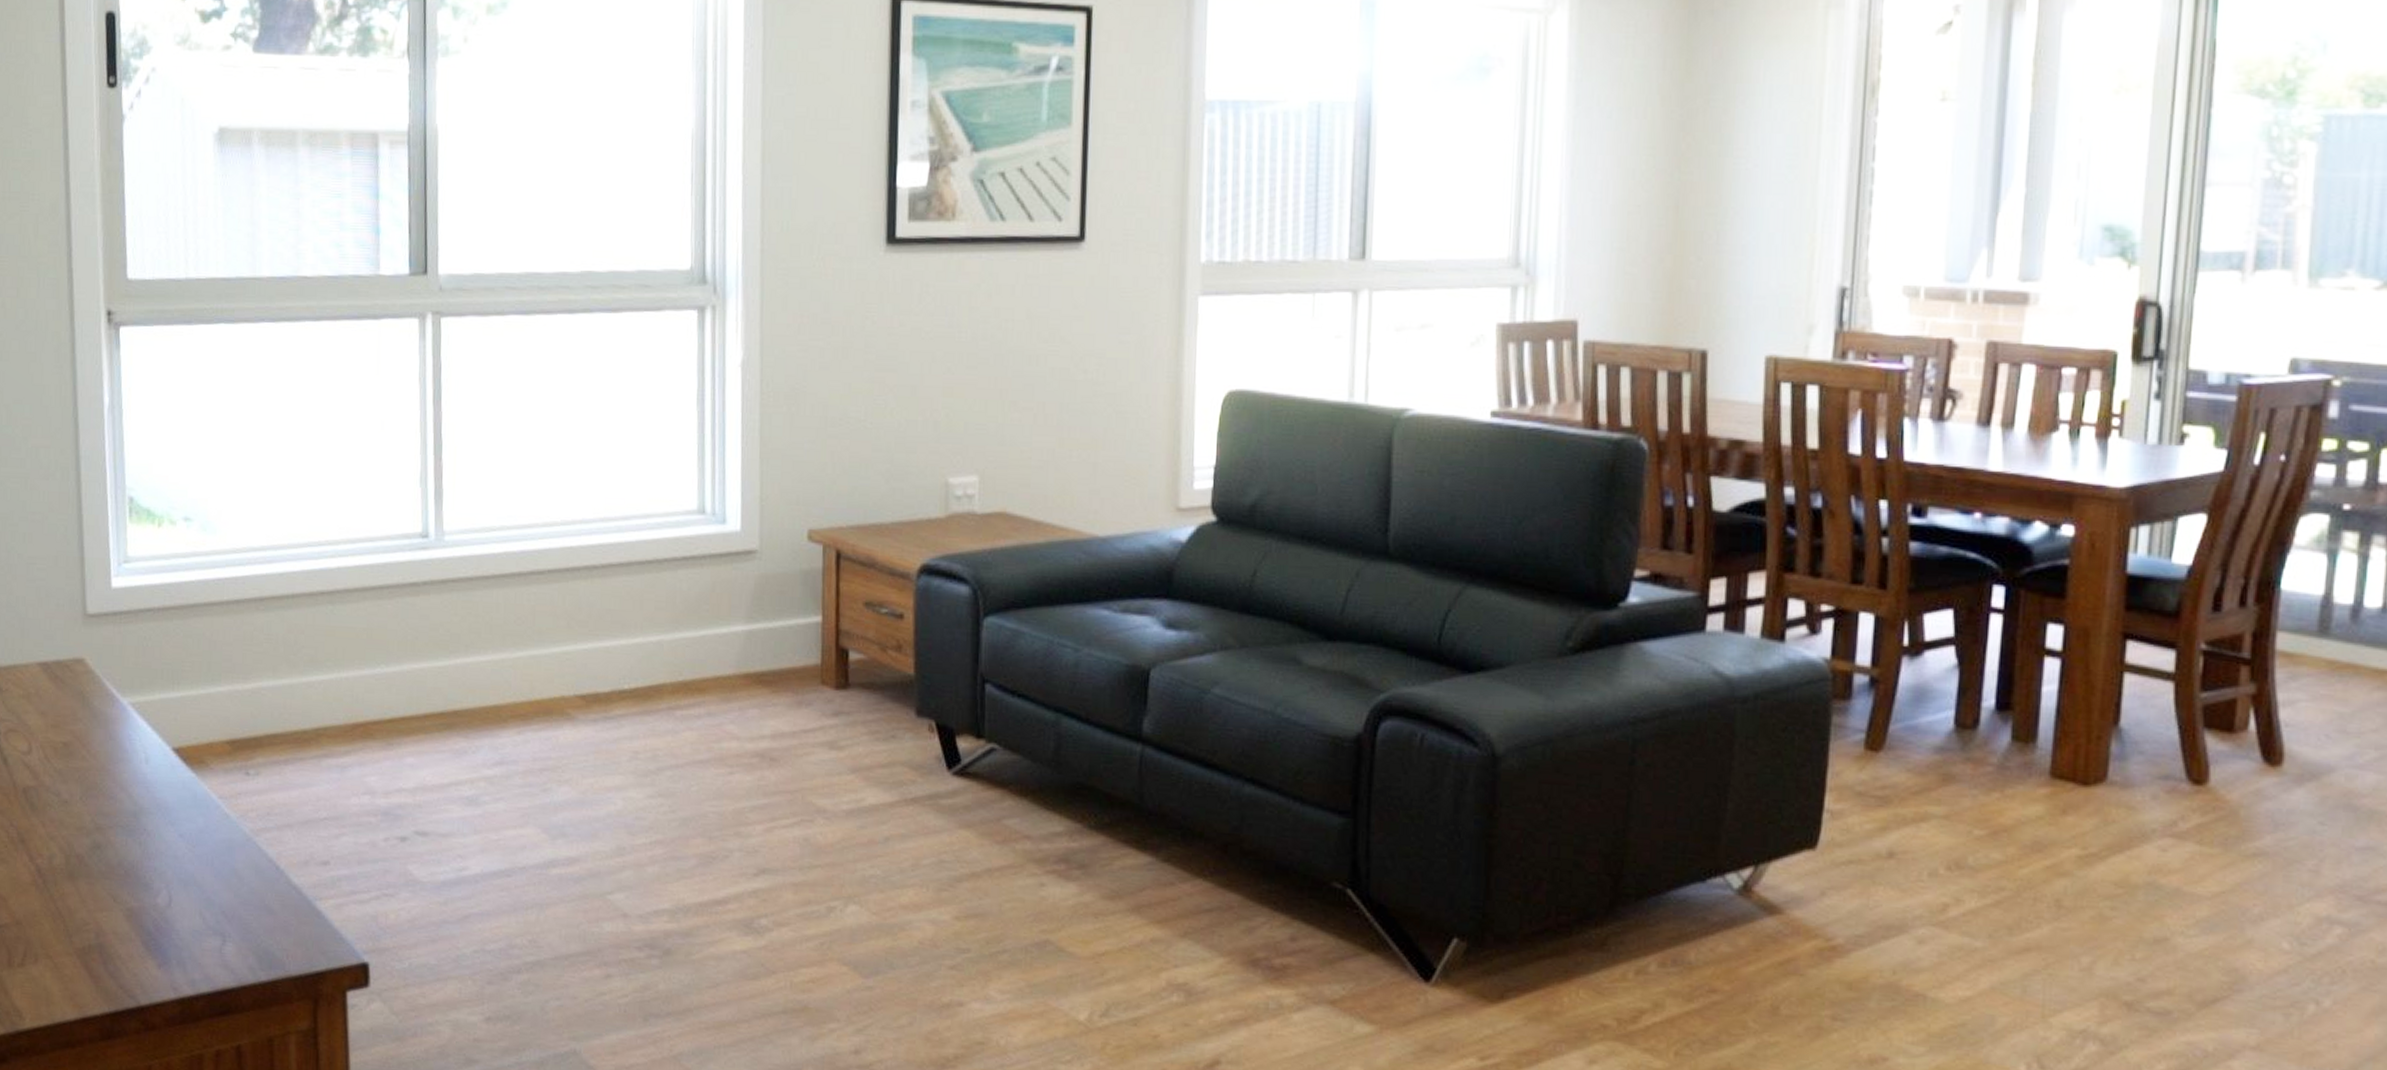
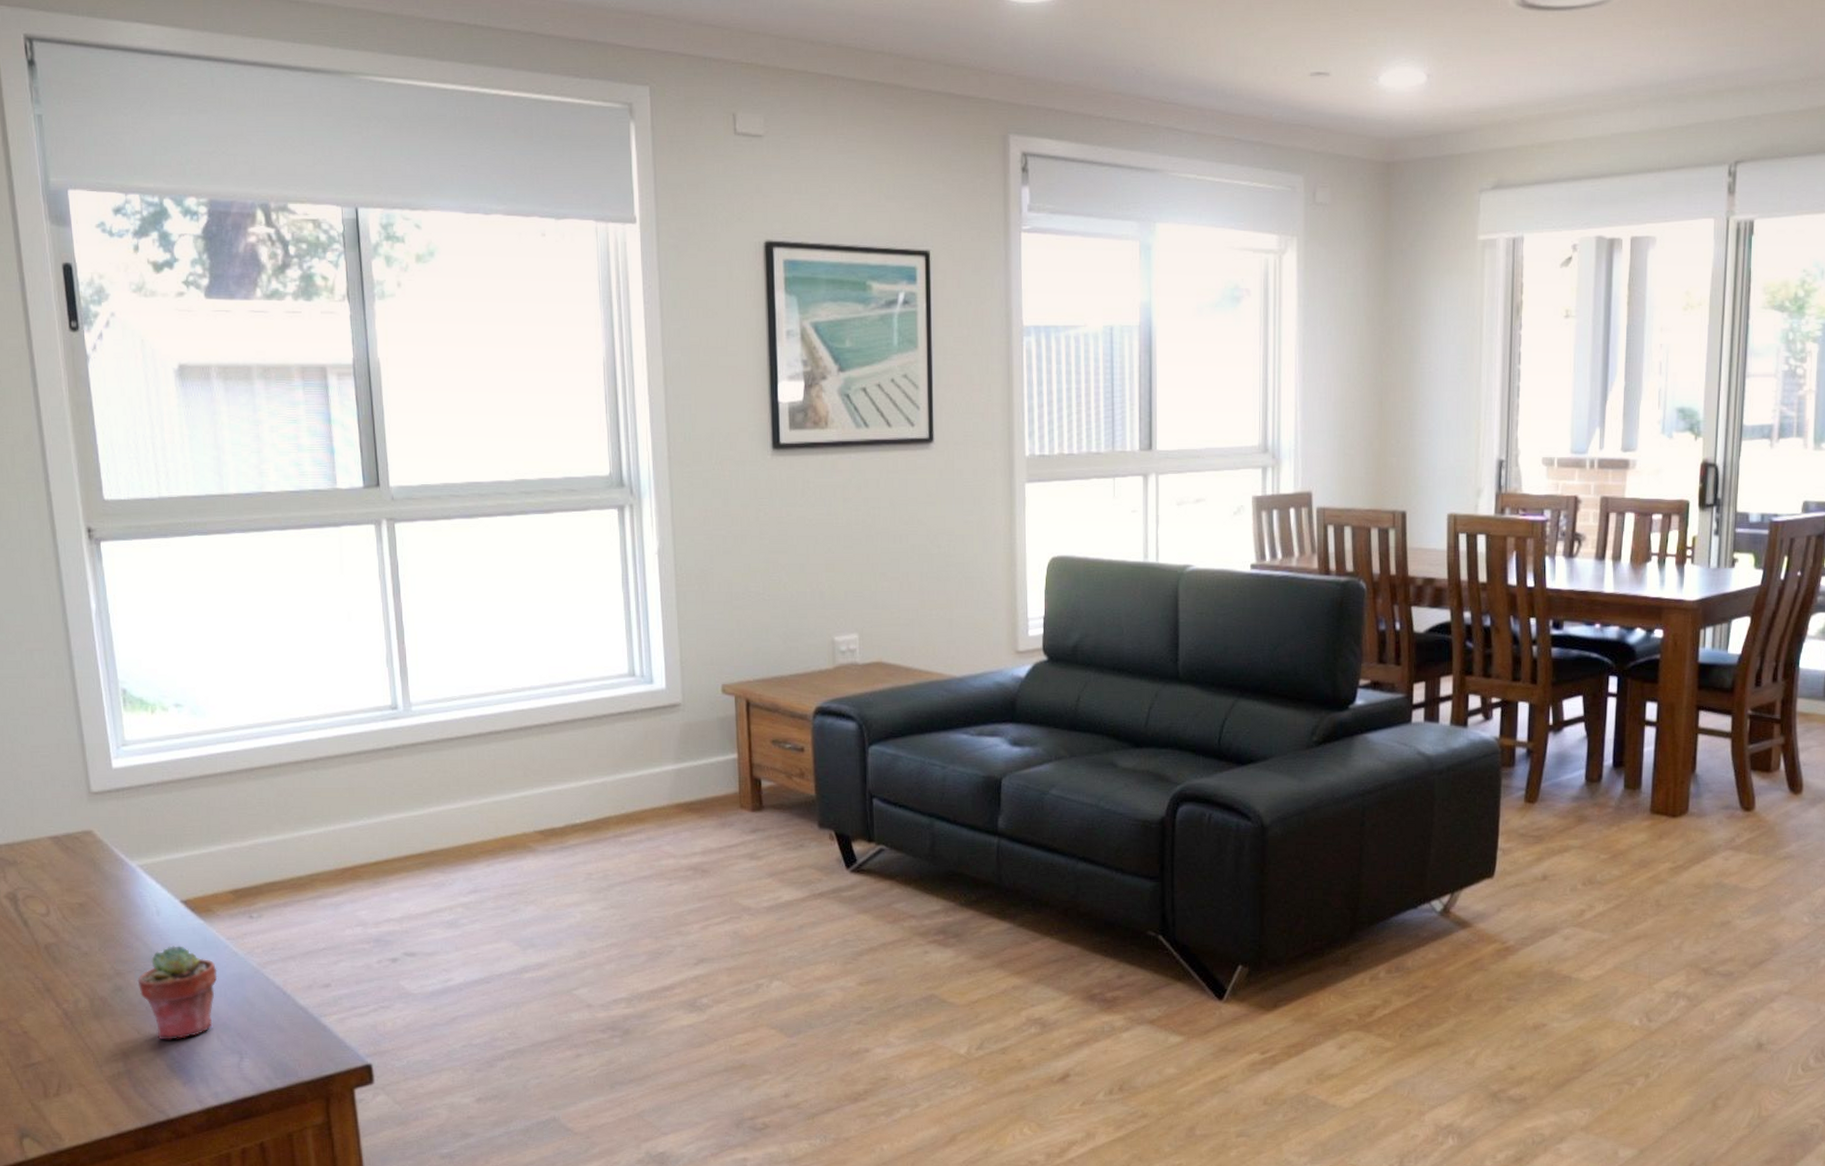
potted succulent: none [118,800,206,913] -> present [137,946,218,1040]

